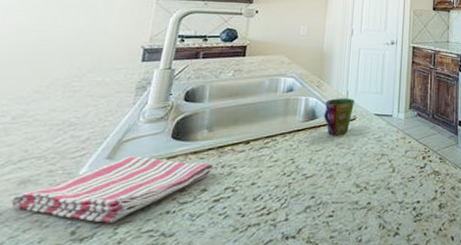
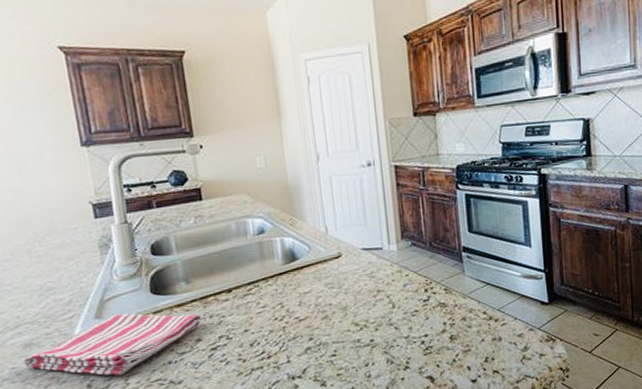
cup: present [324,98,354,136] -> none [303,233,337,277]

